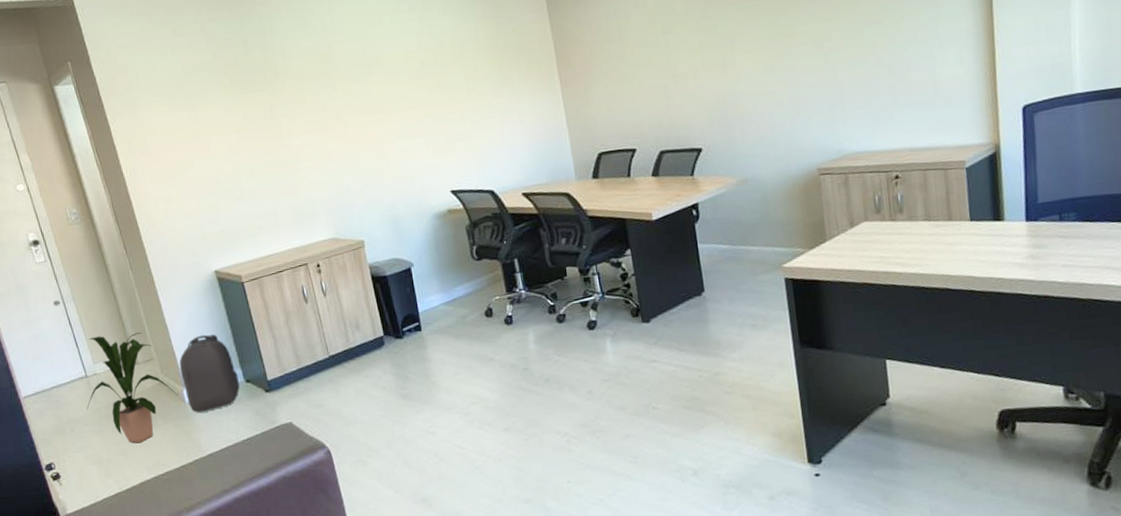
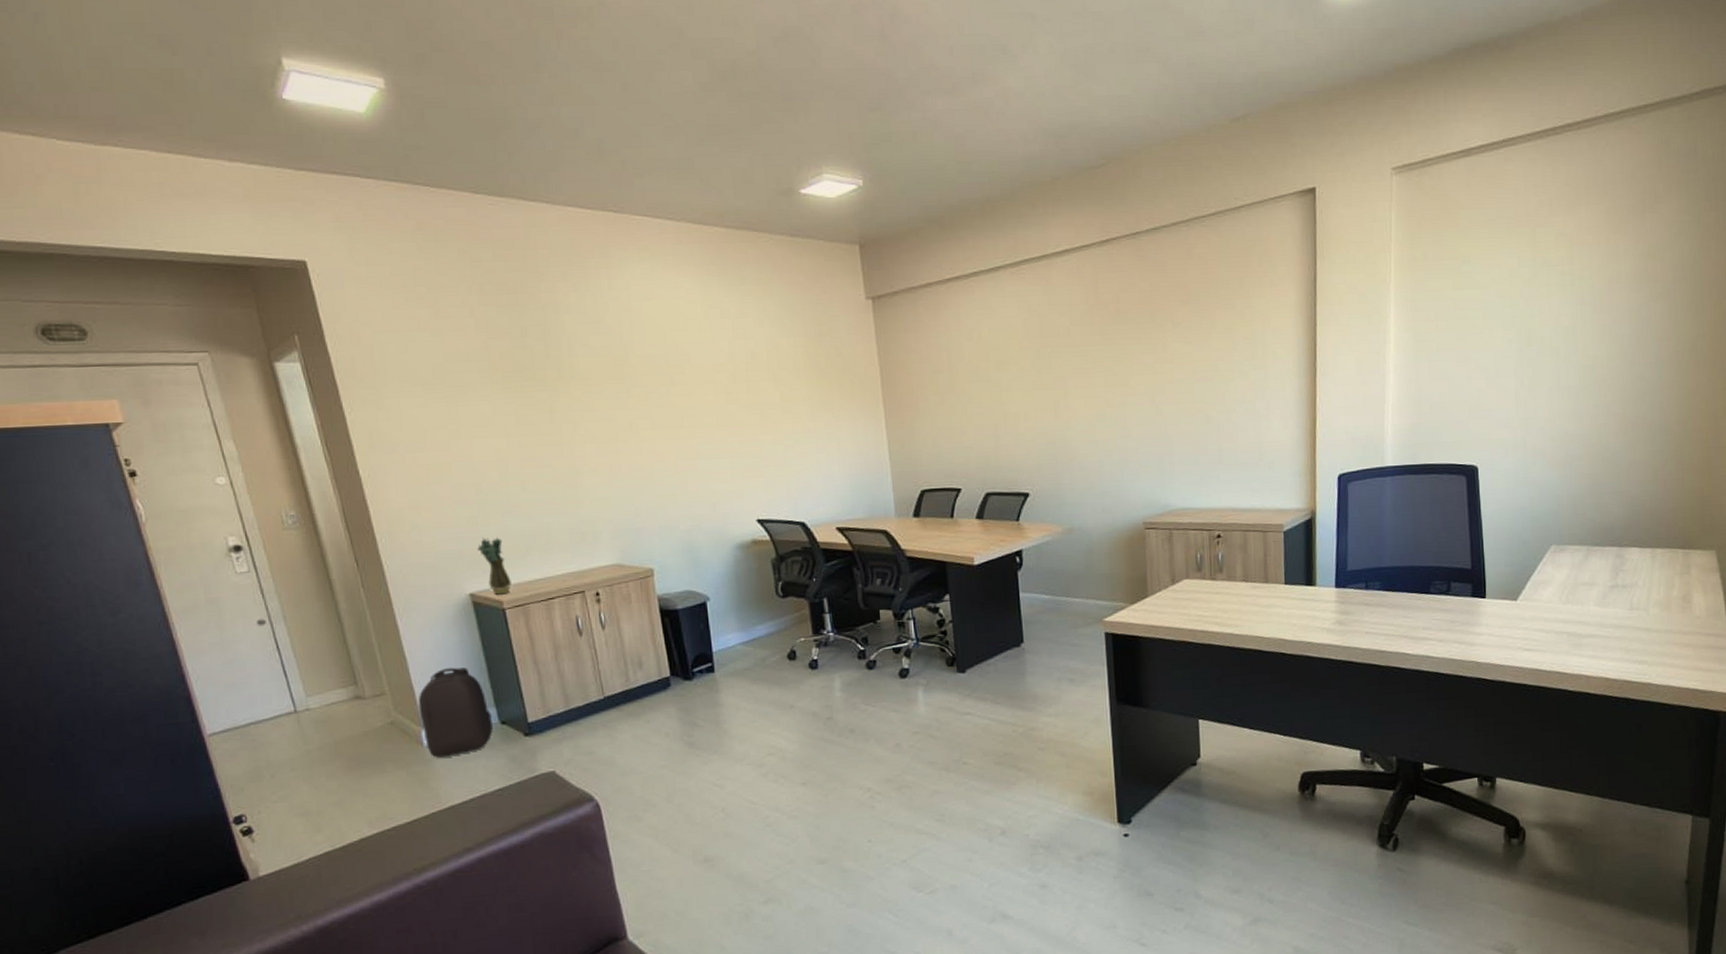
house plant: present [87,332,178,444] -> none [294,662,415,793]
vase: none [218,220,248,271] -> present [477,536,512,595]

